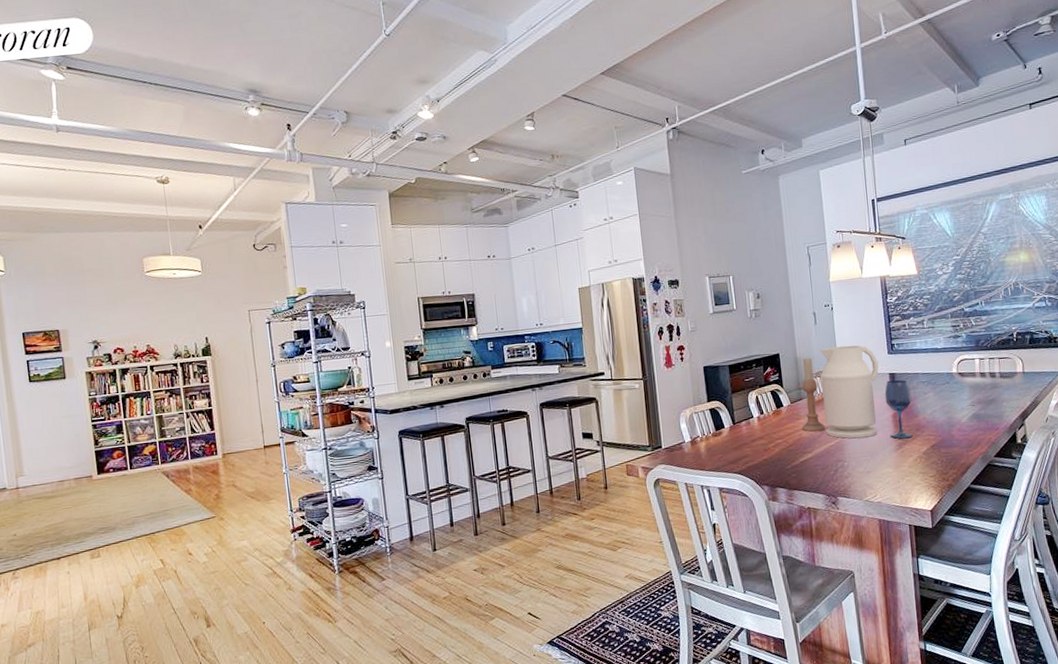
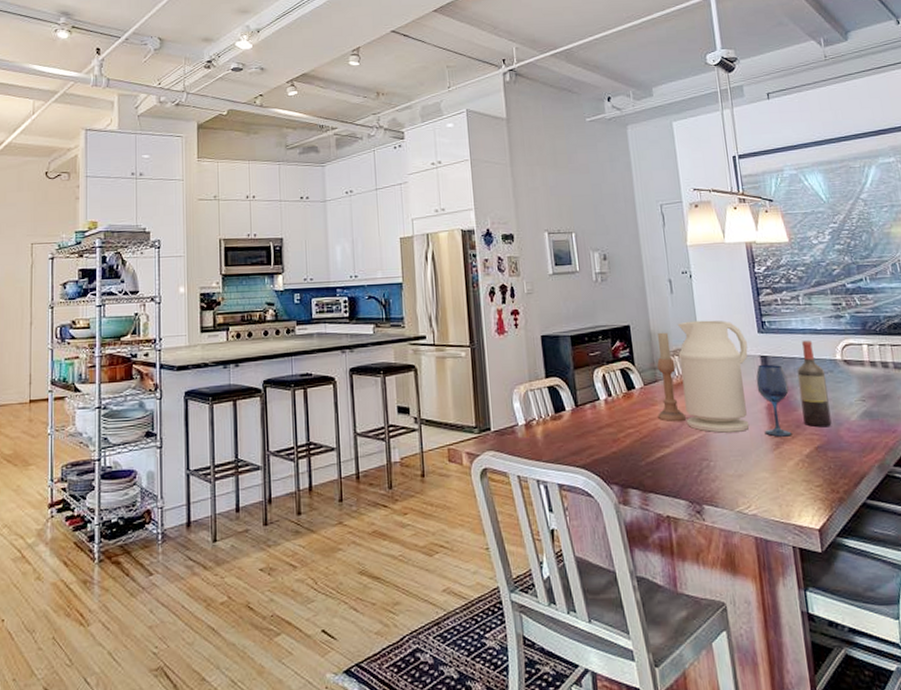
wine bottle: none [919,357,946,430] -> present [797,340,832,428]

